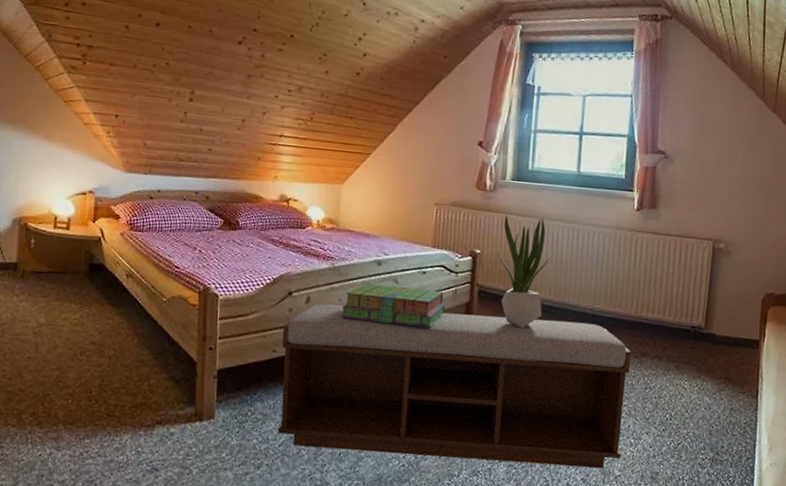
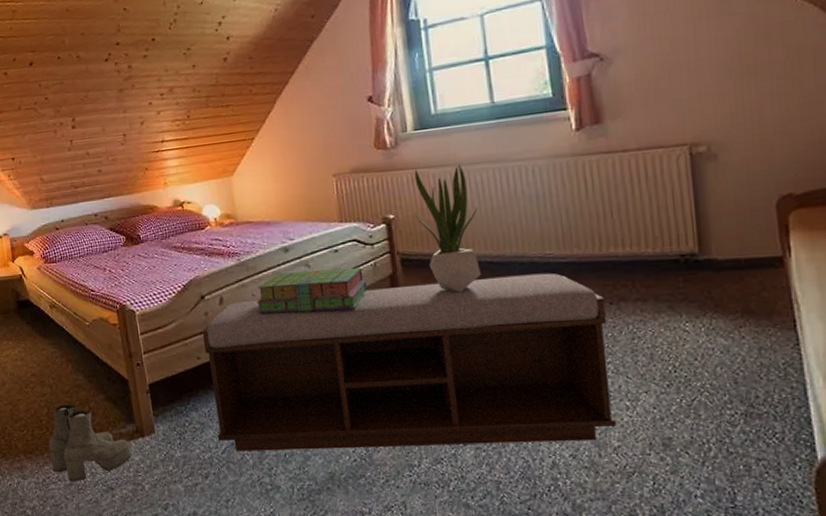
boots: none [93,378,185,459] -> present [48,404,132,482]

